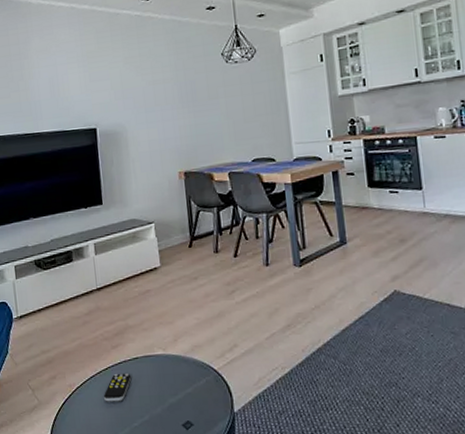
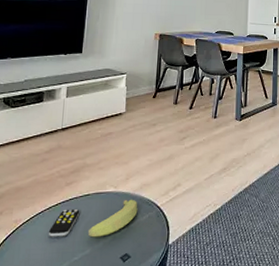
banana: none [143,362,193,403] -> present [87,199,138,238]

